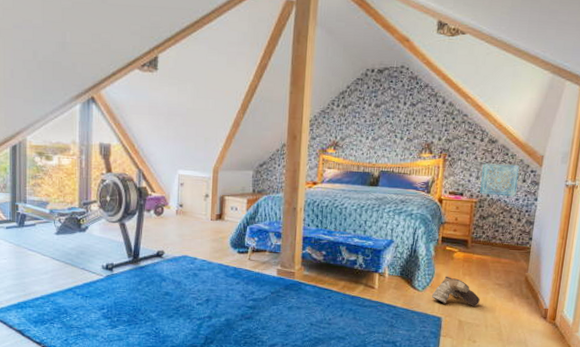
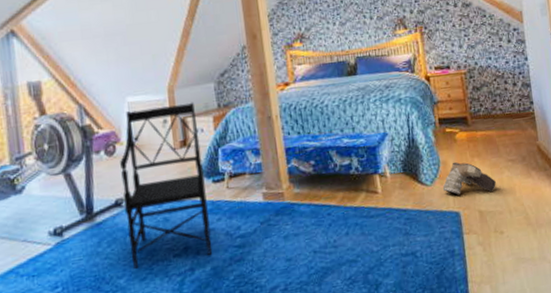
armchair: none [163,182,233,309] -> present [120,102,213,269]
wall art: present [480,163,520,197] -> none [463,25,505,64]

